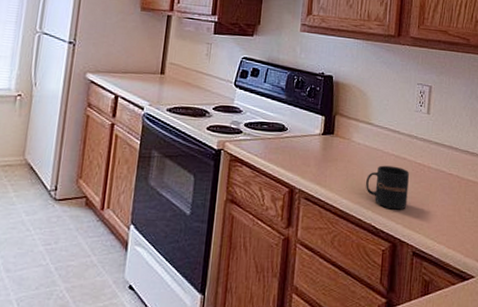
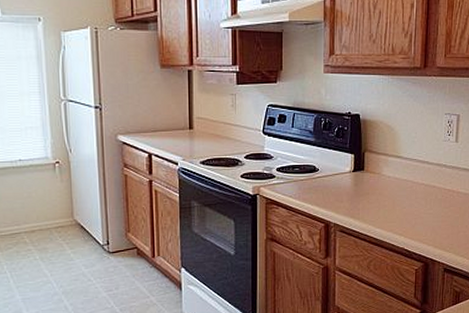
mug: present [366,165,409,210] -> none [398,194,439,234]

